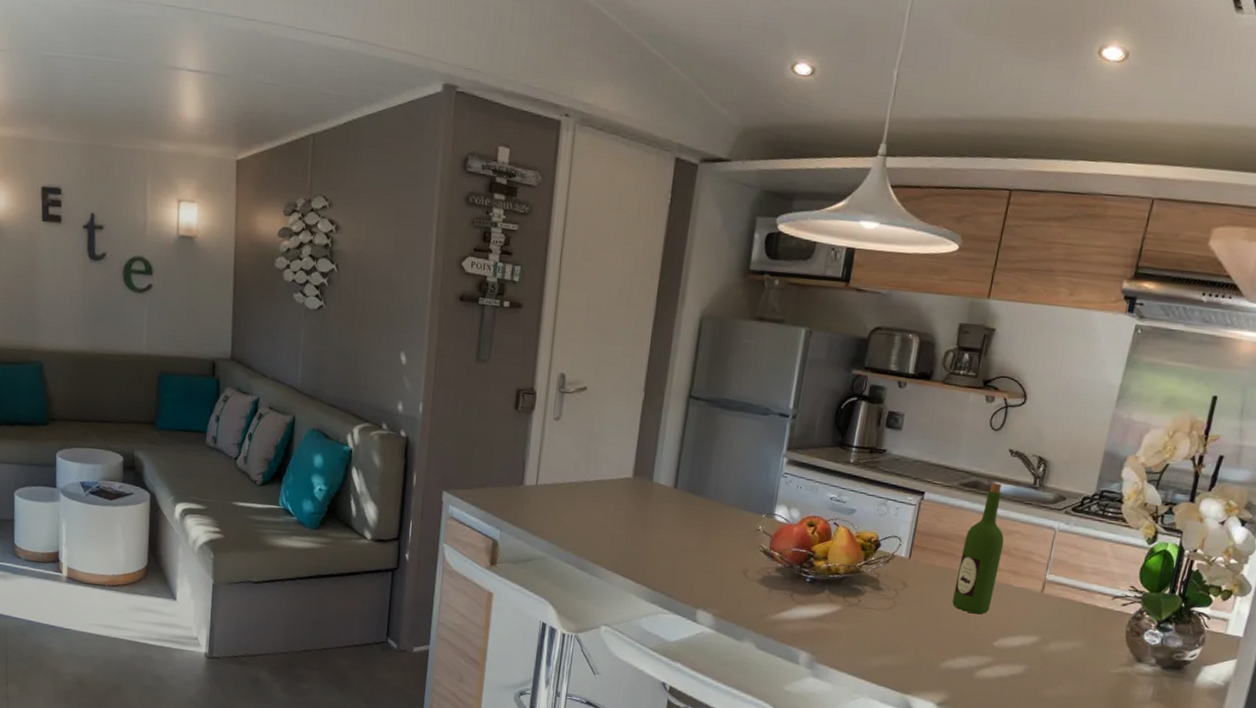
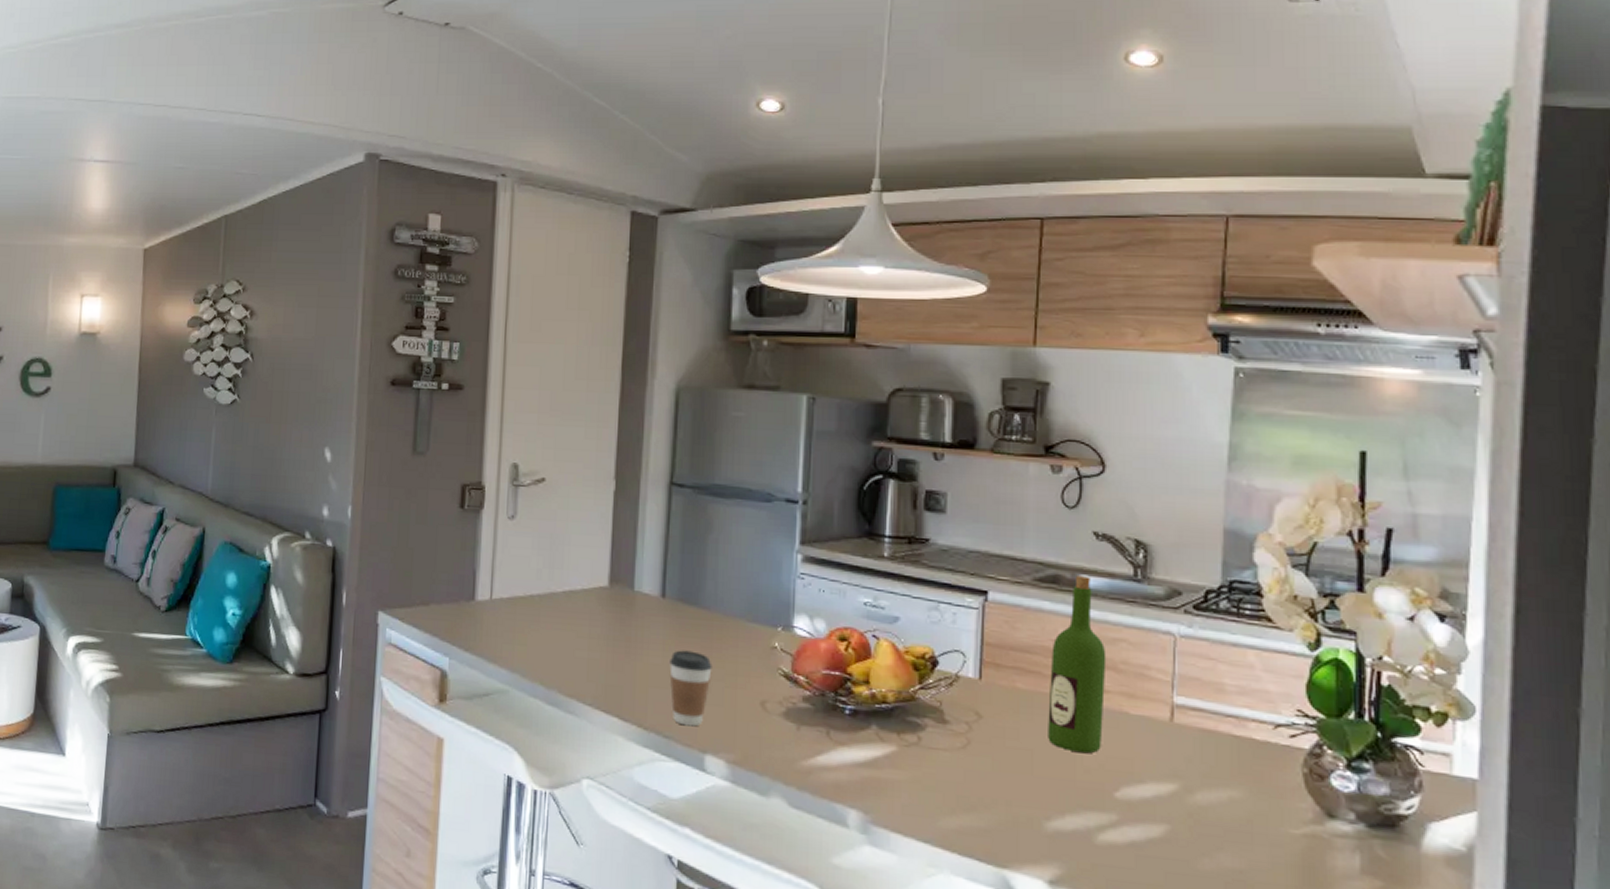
coffee cup: none [674,529,709,588] -> present [669,650,712,727]

